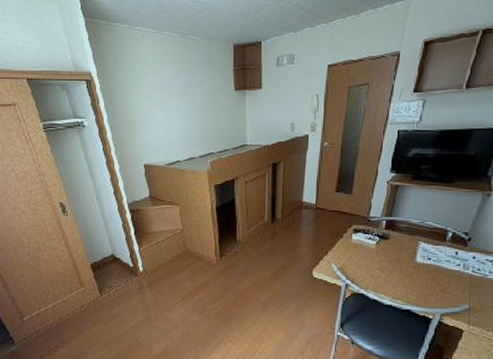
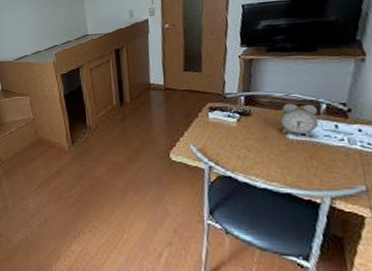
alarm clock: none [411,230,445,261] -> present [280,103,319,137]

